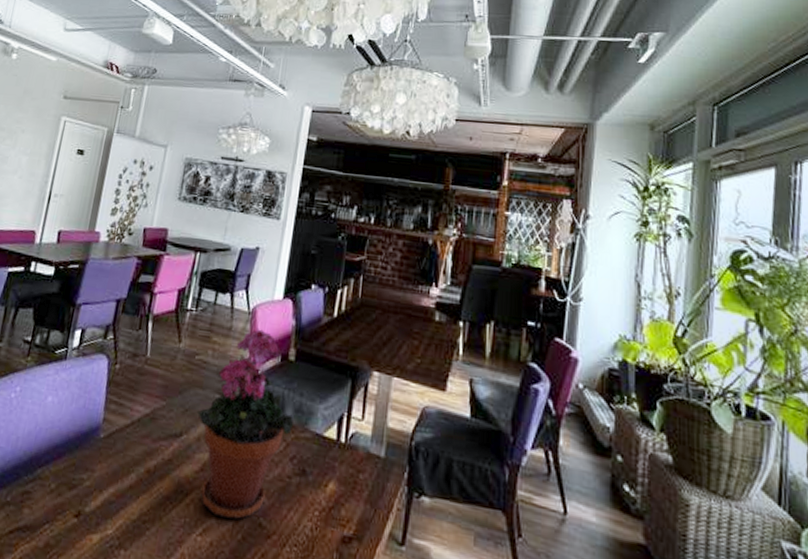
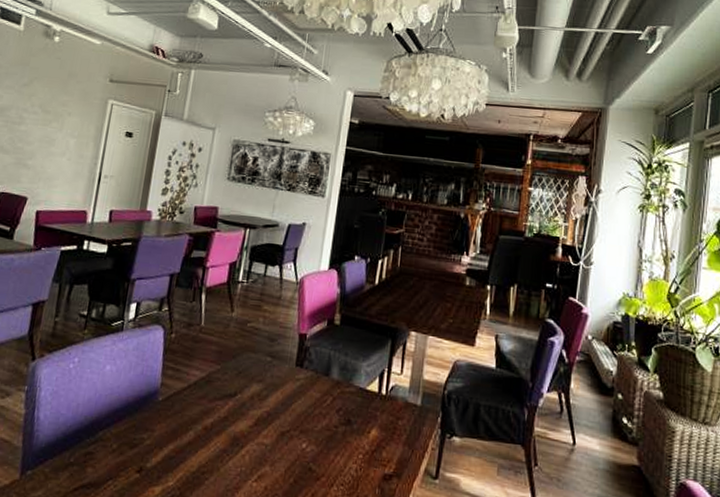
potted plant: present [197,327,294,520] -> none [250,296,340,466]

